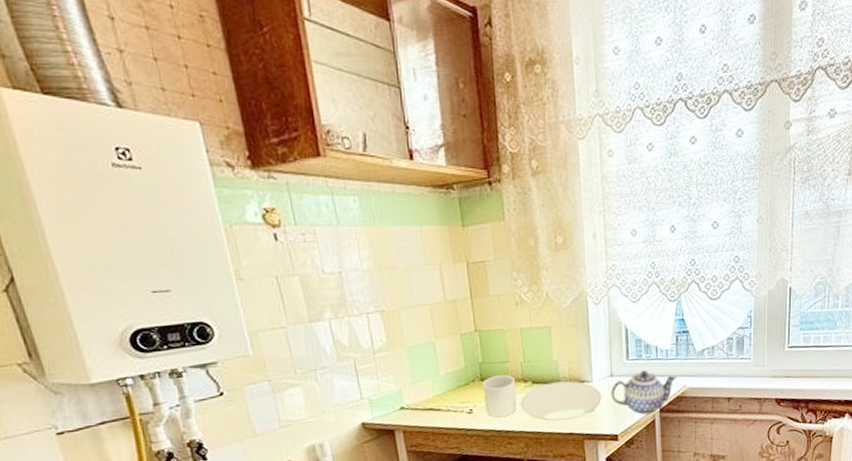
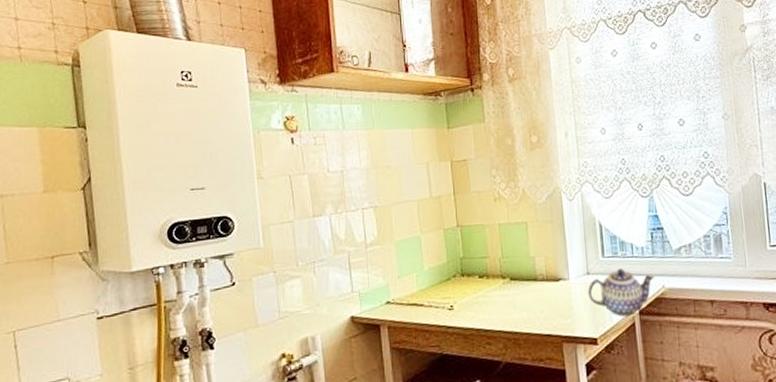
mug: present [482,374,517,418] -> none [463,270,496,316]
plate: present [520,381,602,421] -> none [499,278,579,321]

